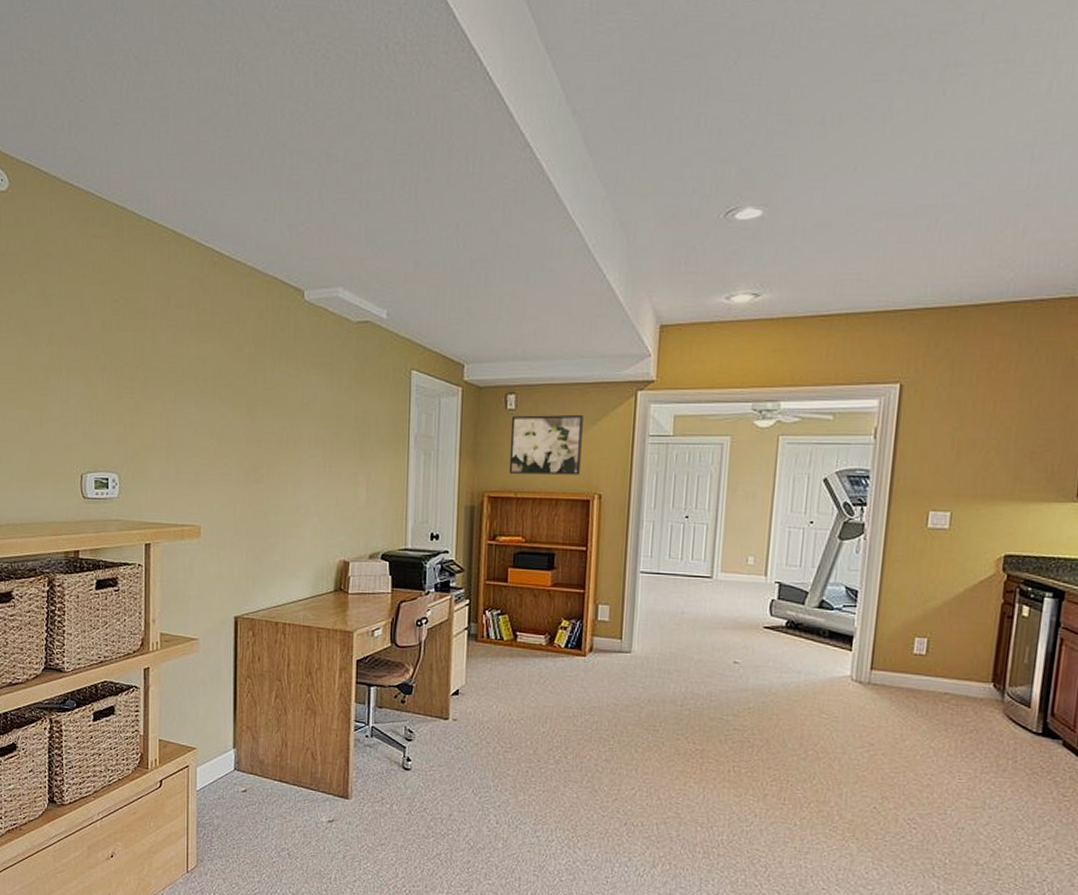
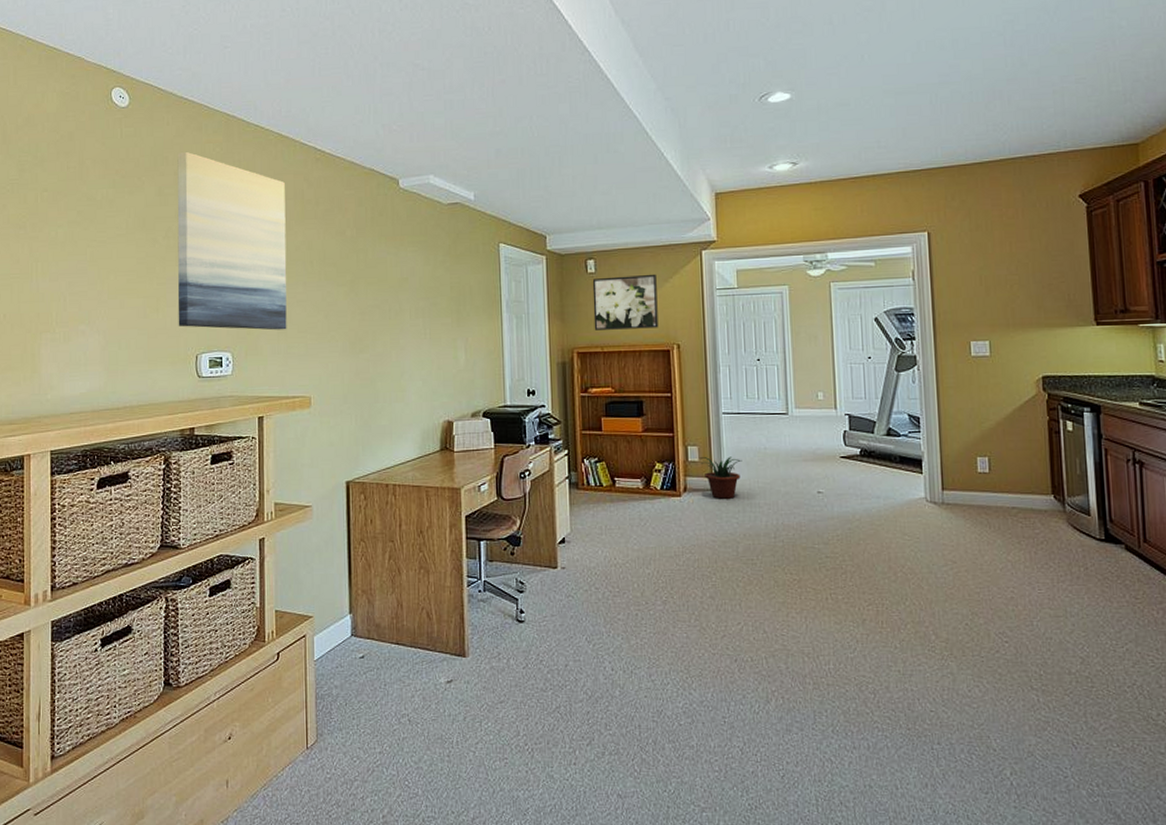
wall art: none [61,246,178,453] -> present [177,151,287,330]
potted plant: none [610,617,656,663] -> present [700,456,743,499]

